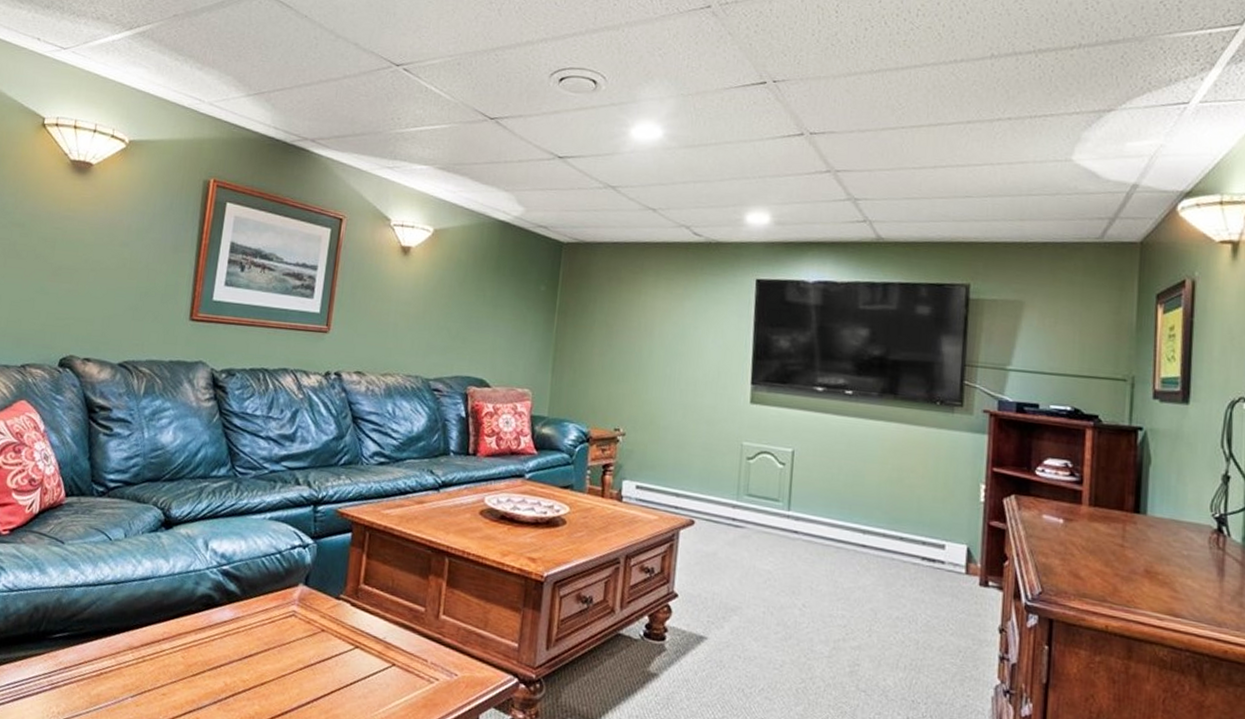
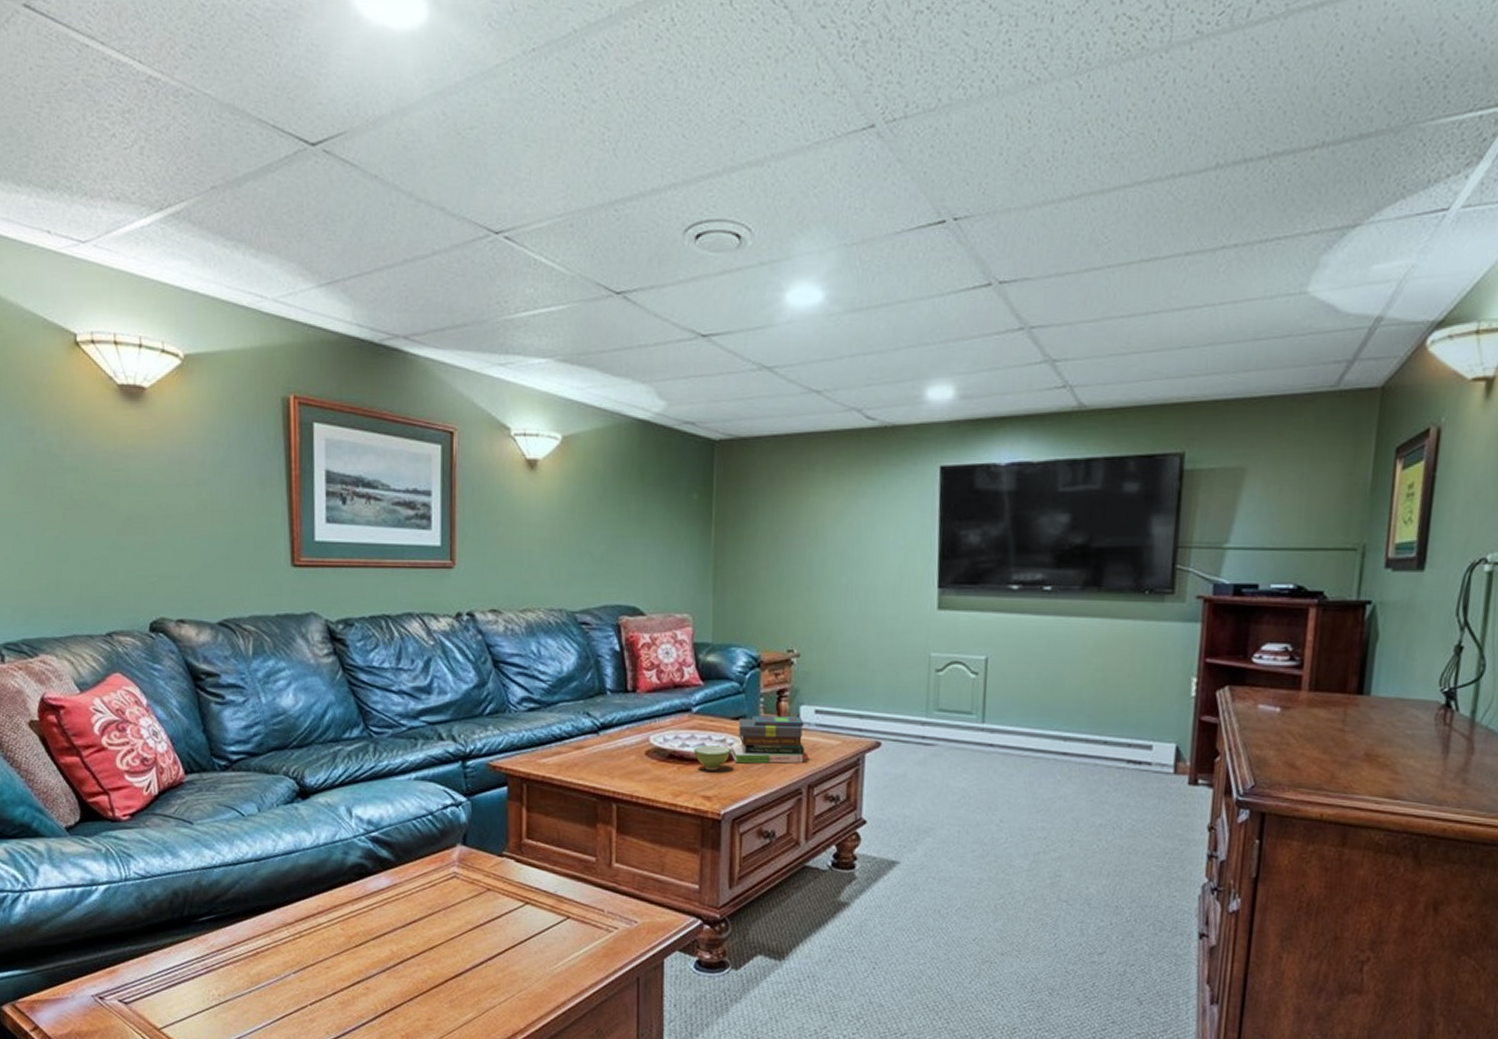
bowl: none [523,510,558,535] -> present [694,745,731,771]
books: none [556,486,625,534] -> present [730,715,804,764]

